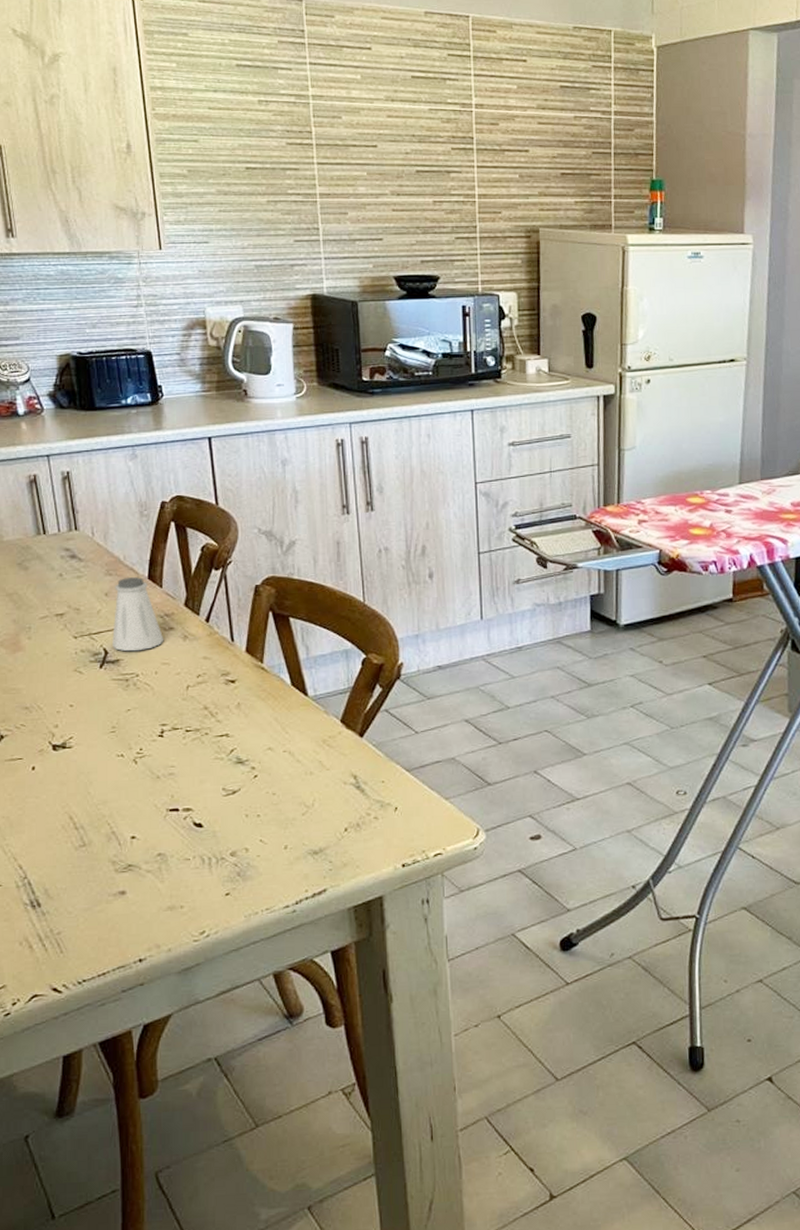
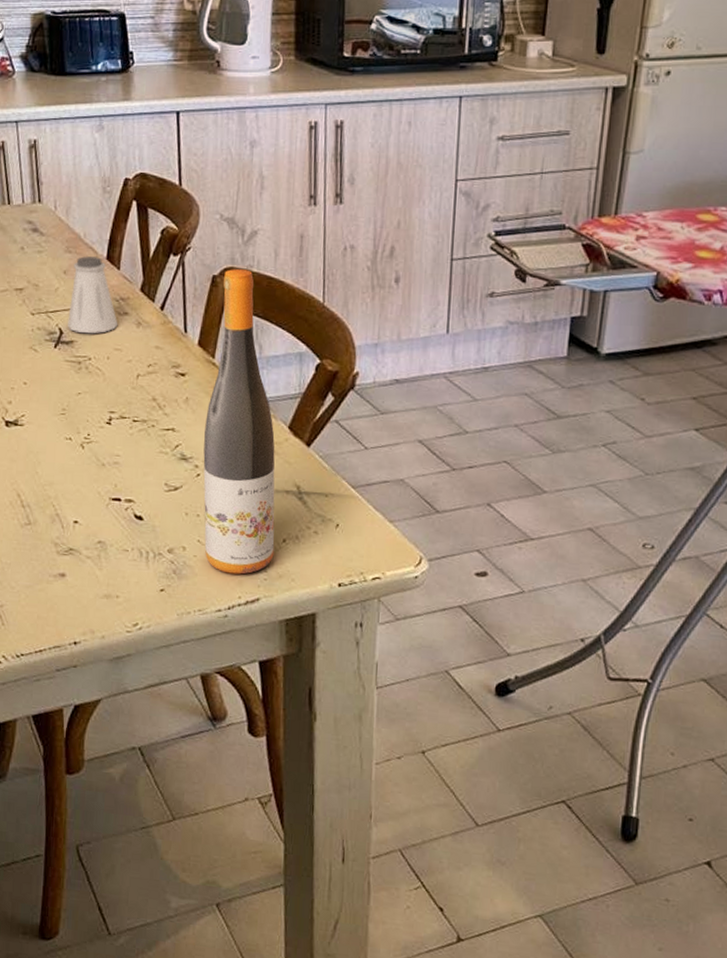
wine bottle: none [259,577,337,869] -> present [203,269,275,575]

